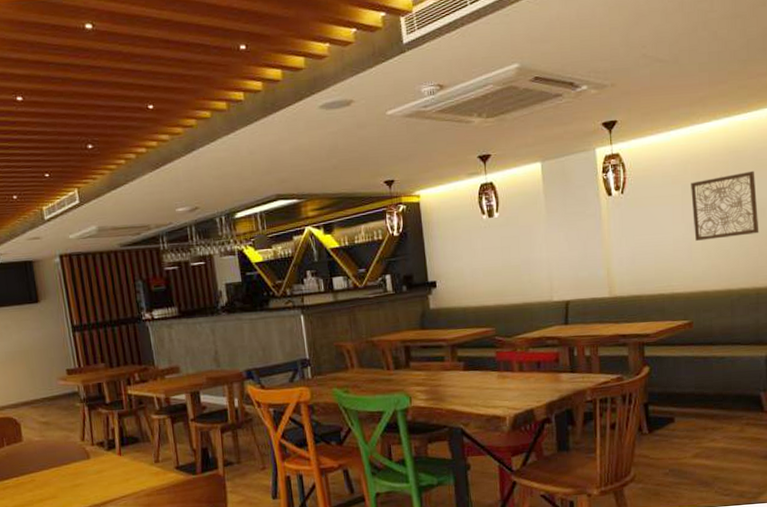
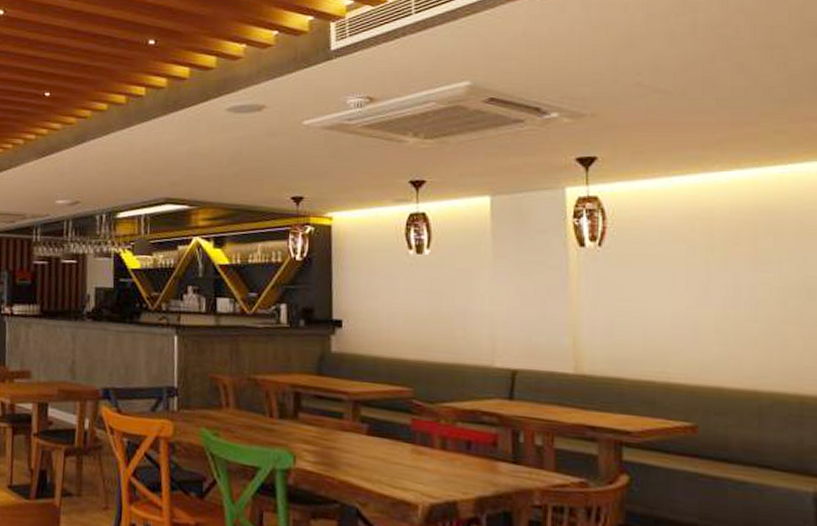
wall art: present [691,170,759,241] -> none [700,238,805,322]

